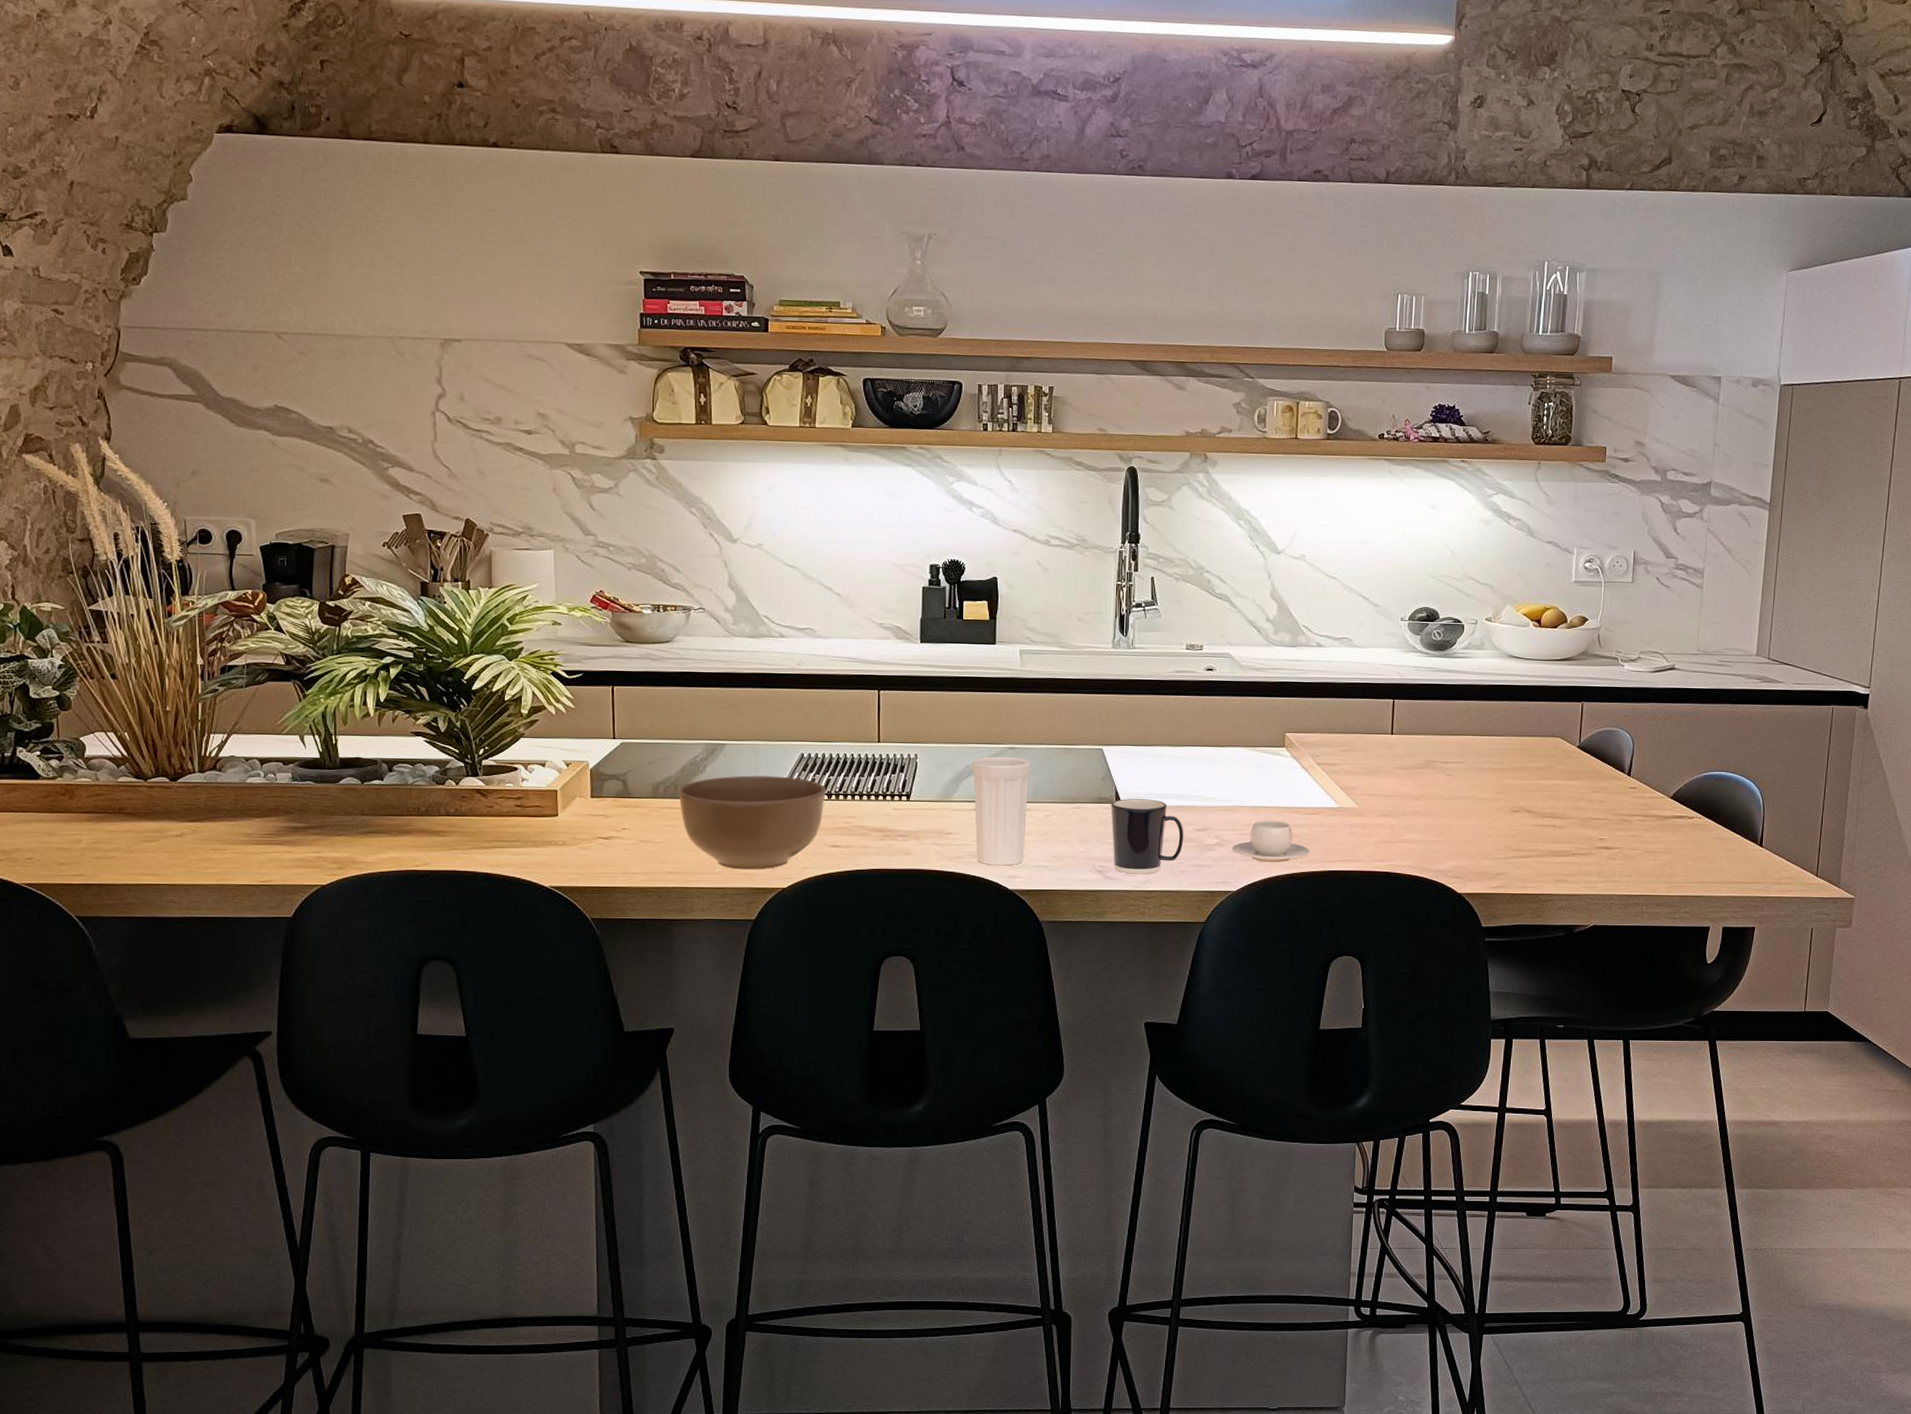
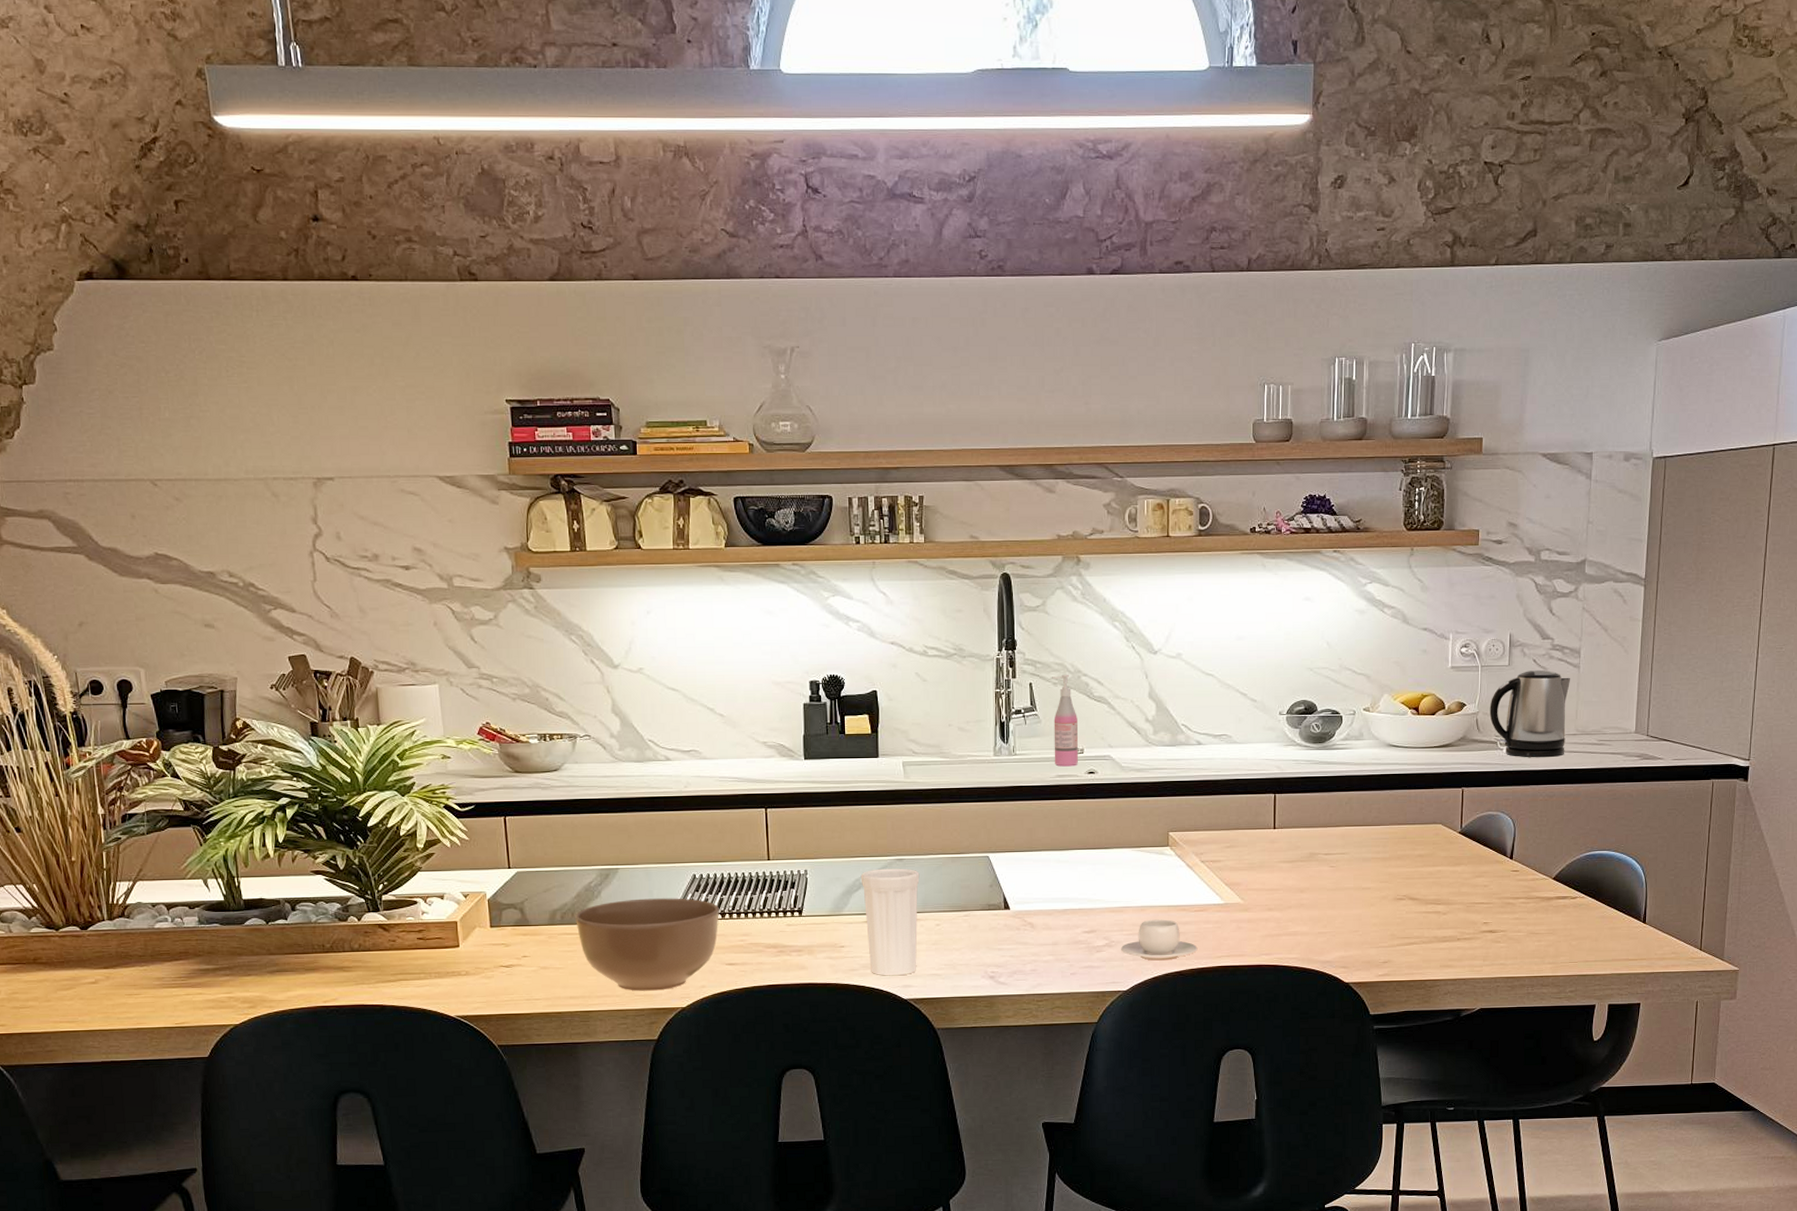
mug: present [1111,799,1184,874] -> none [1000,904,1073,979]
soap dispenser: none [1173,570,1198,662] -> present [1052,674,1078,767]
kettle: none [1611,588,1693,676] -> present [1489,669,1570,758]

